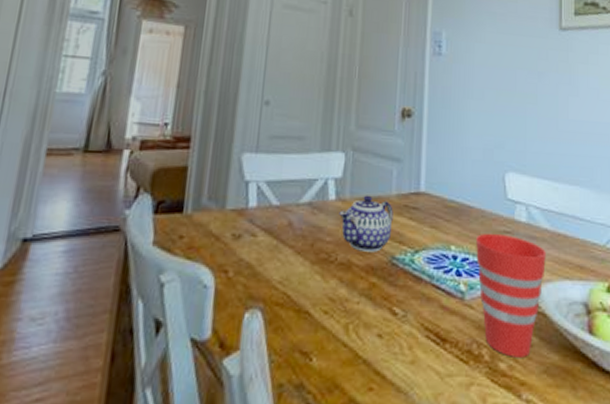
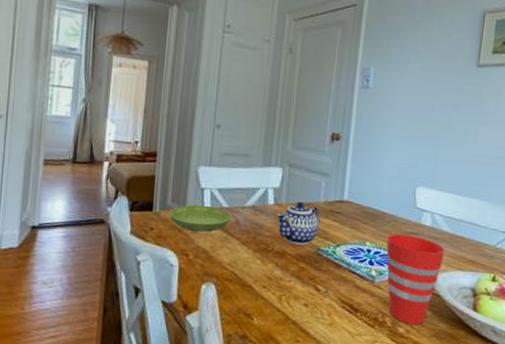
saucer: none [204,202,283,239] -> present [169,204,232,232]

